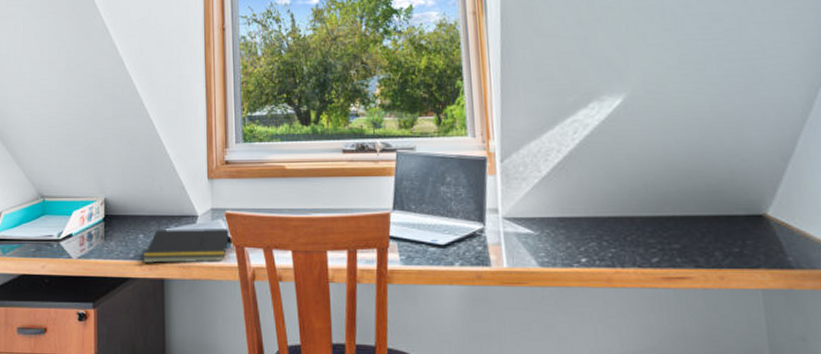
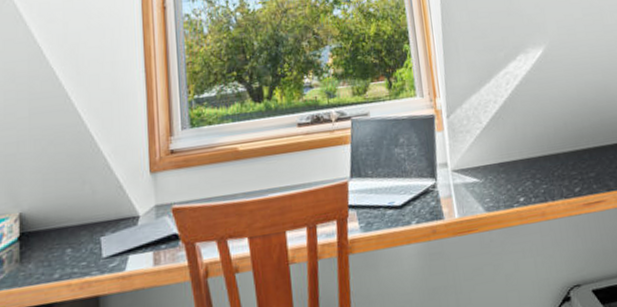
notepad: present [143,227,230,264] -> none [71,225,178,282]

